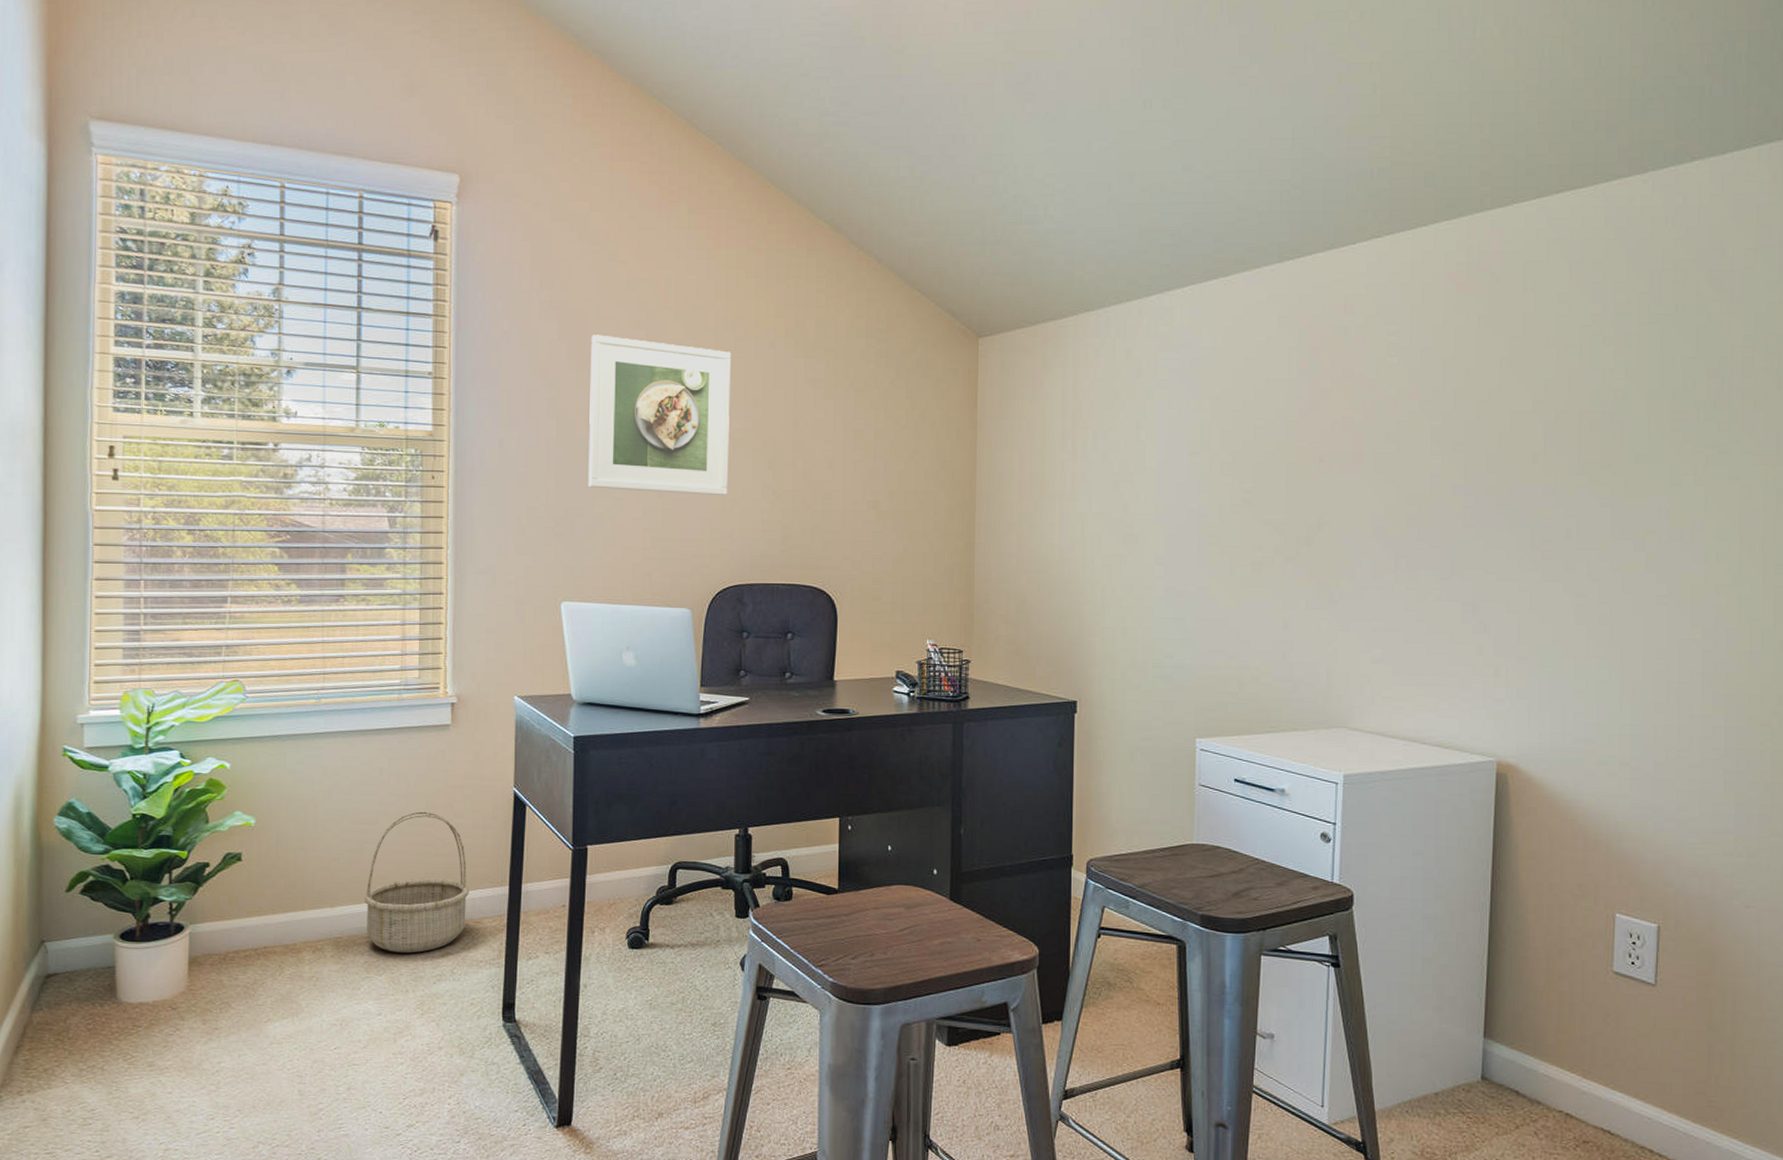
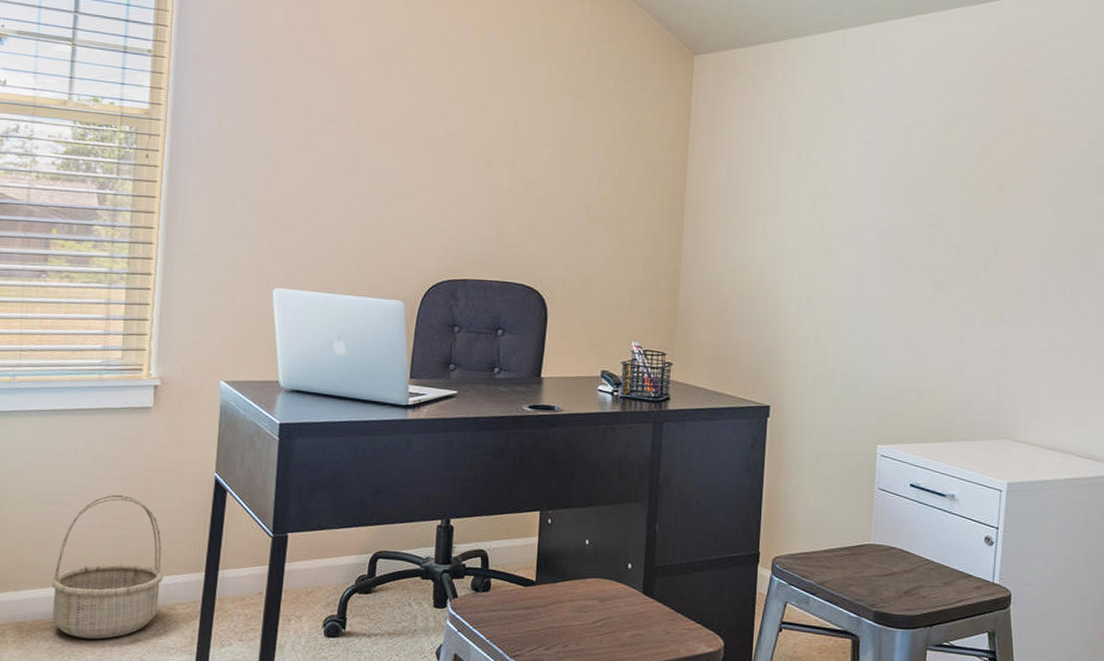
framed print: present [588,335,731,496] -> none [307,24,456,192]

